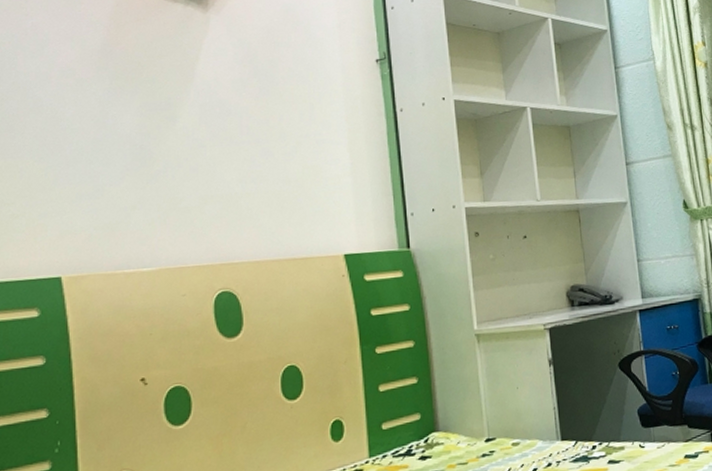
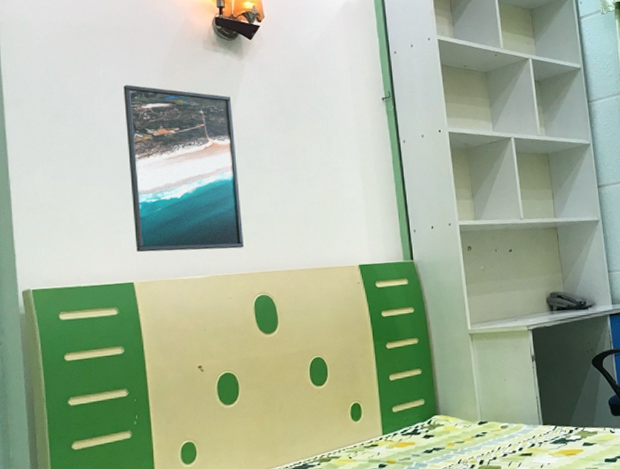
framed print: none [57,39,203,241] -> present [123,85,244,253]

